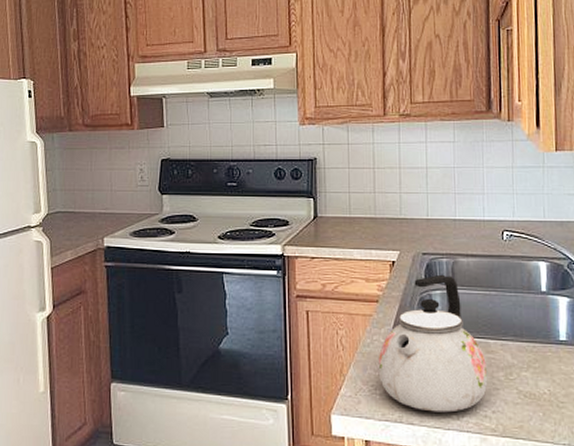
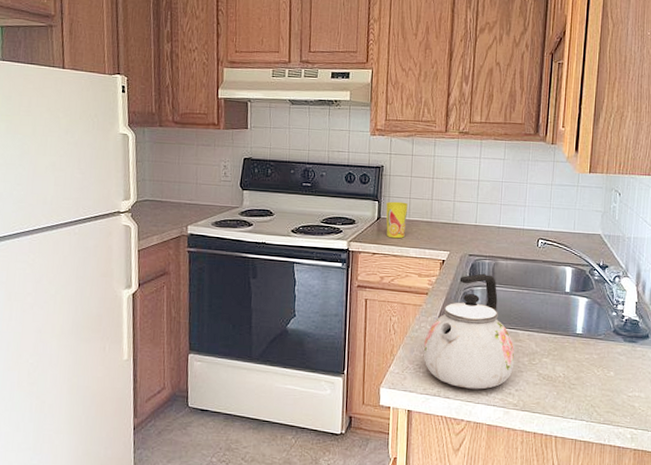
cup: none [323,197,348,239] -> present [386,201,408,239]

